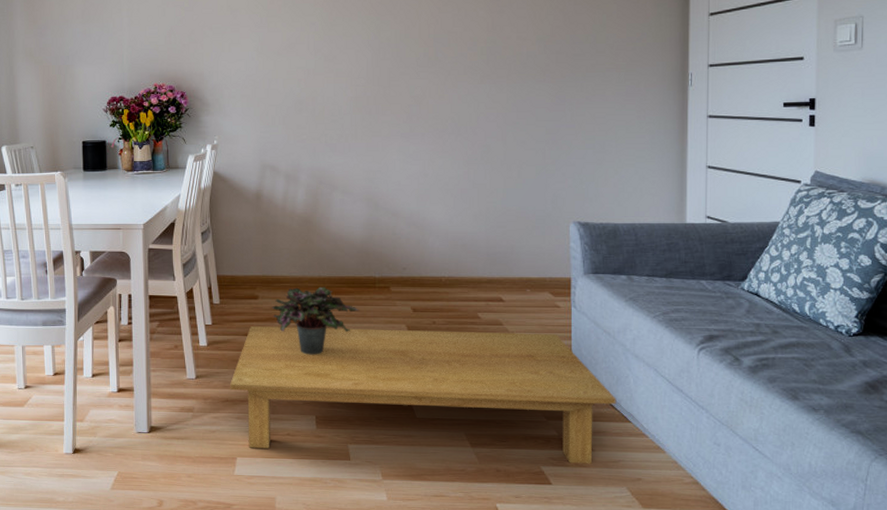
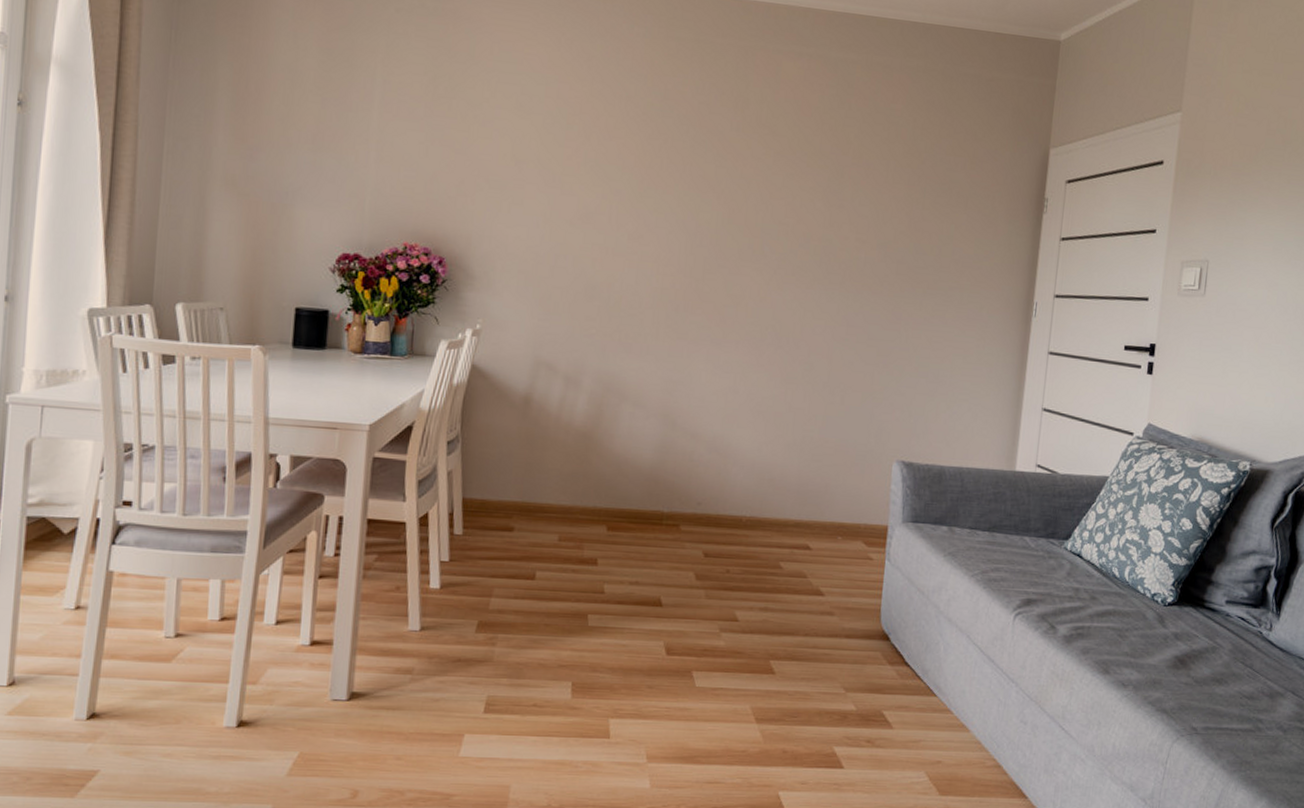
coffee table: present [230,326,617,464] -> none [465,566,924,744]
potted plant: present [272,286,359,355] -> none [530,519,640,606]

